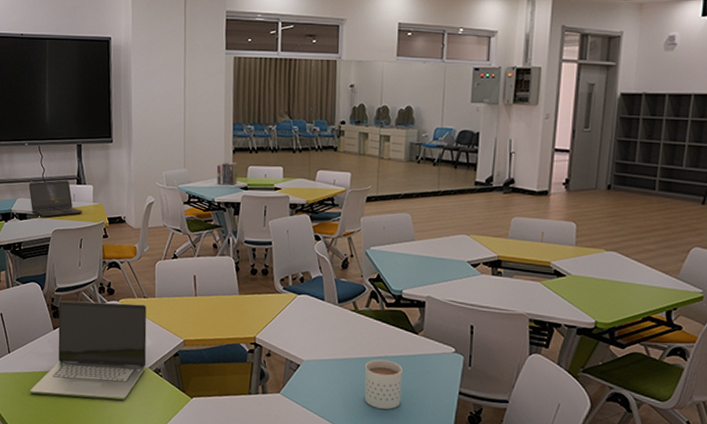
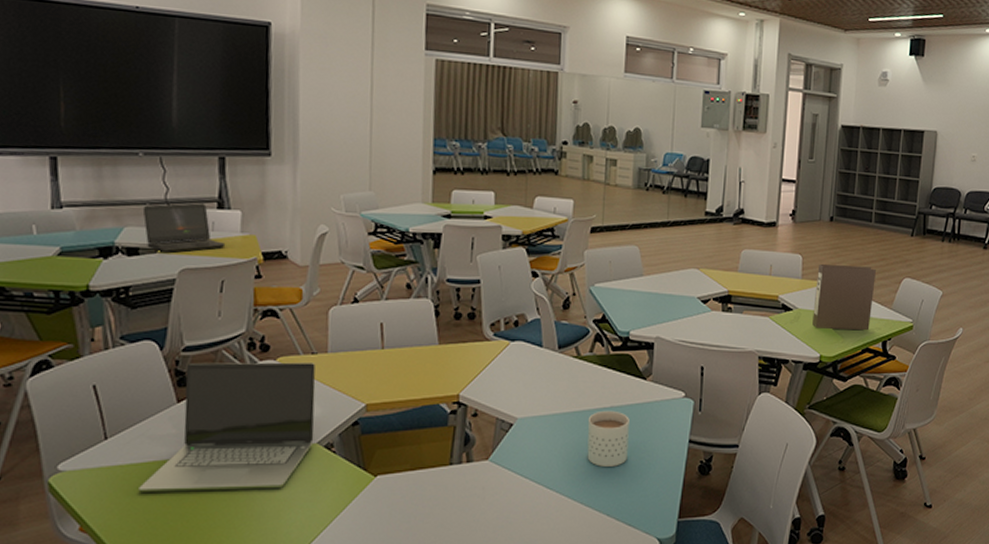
books: present [216,162,238,185] -> none [412,184,439,213]
binder: none [587,232,660,300] -> present [812,264,876,331]

